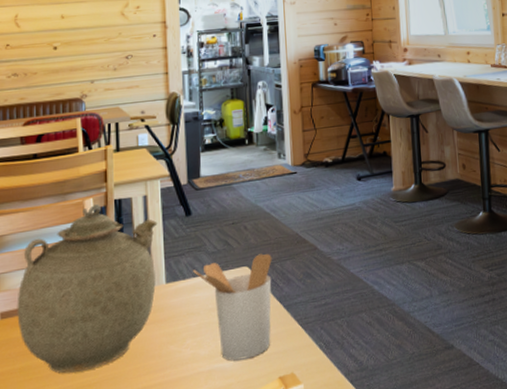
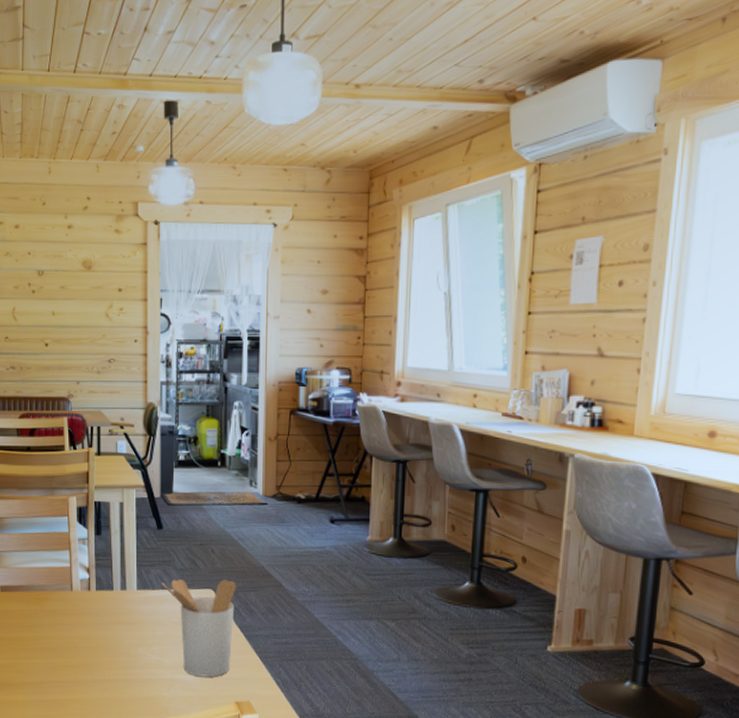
teapot: present [17,204,158,374] -> none [13,503,132,653]

